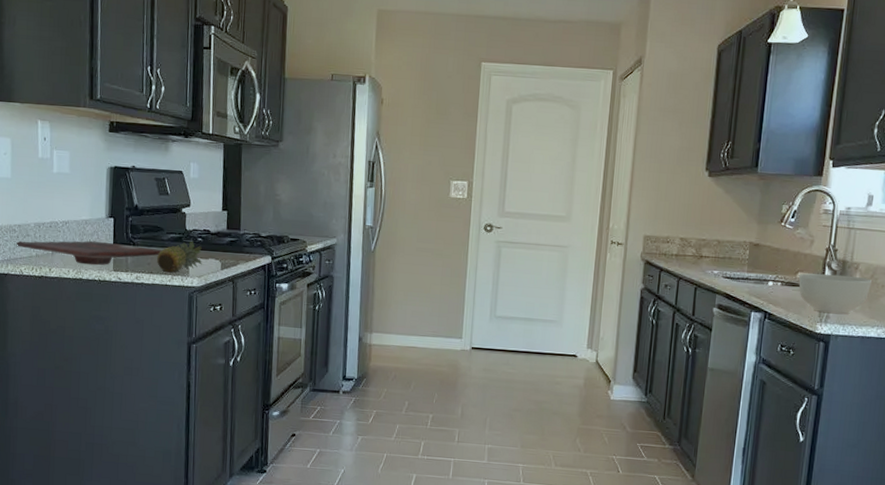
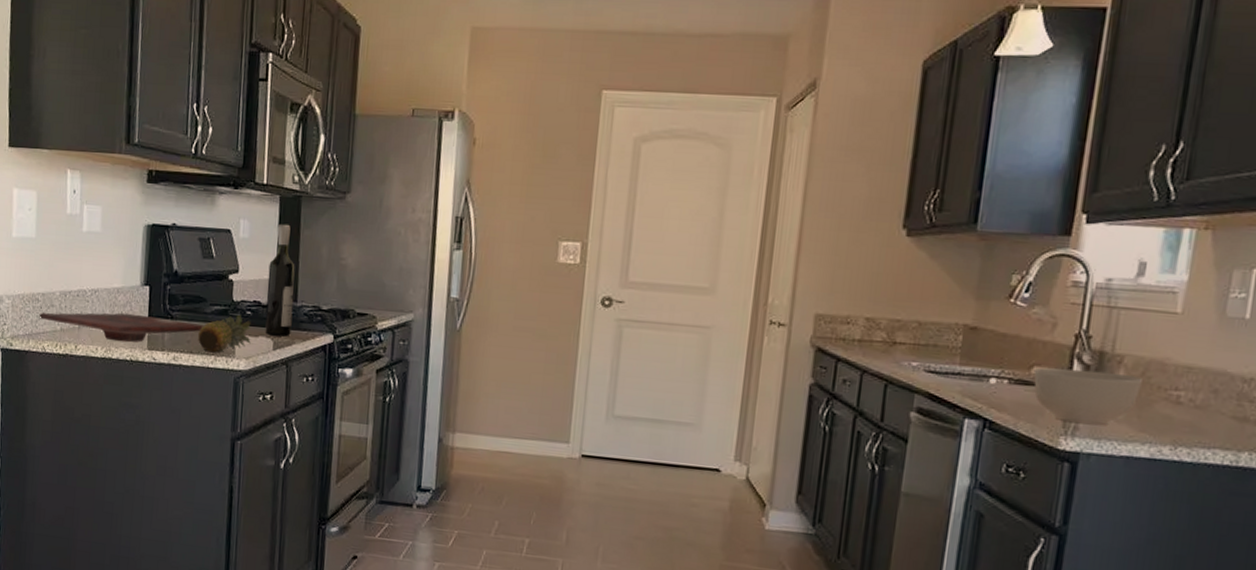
bottle: none [214,166,238,259] -> present [265,223,295,337]

